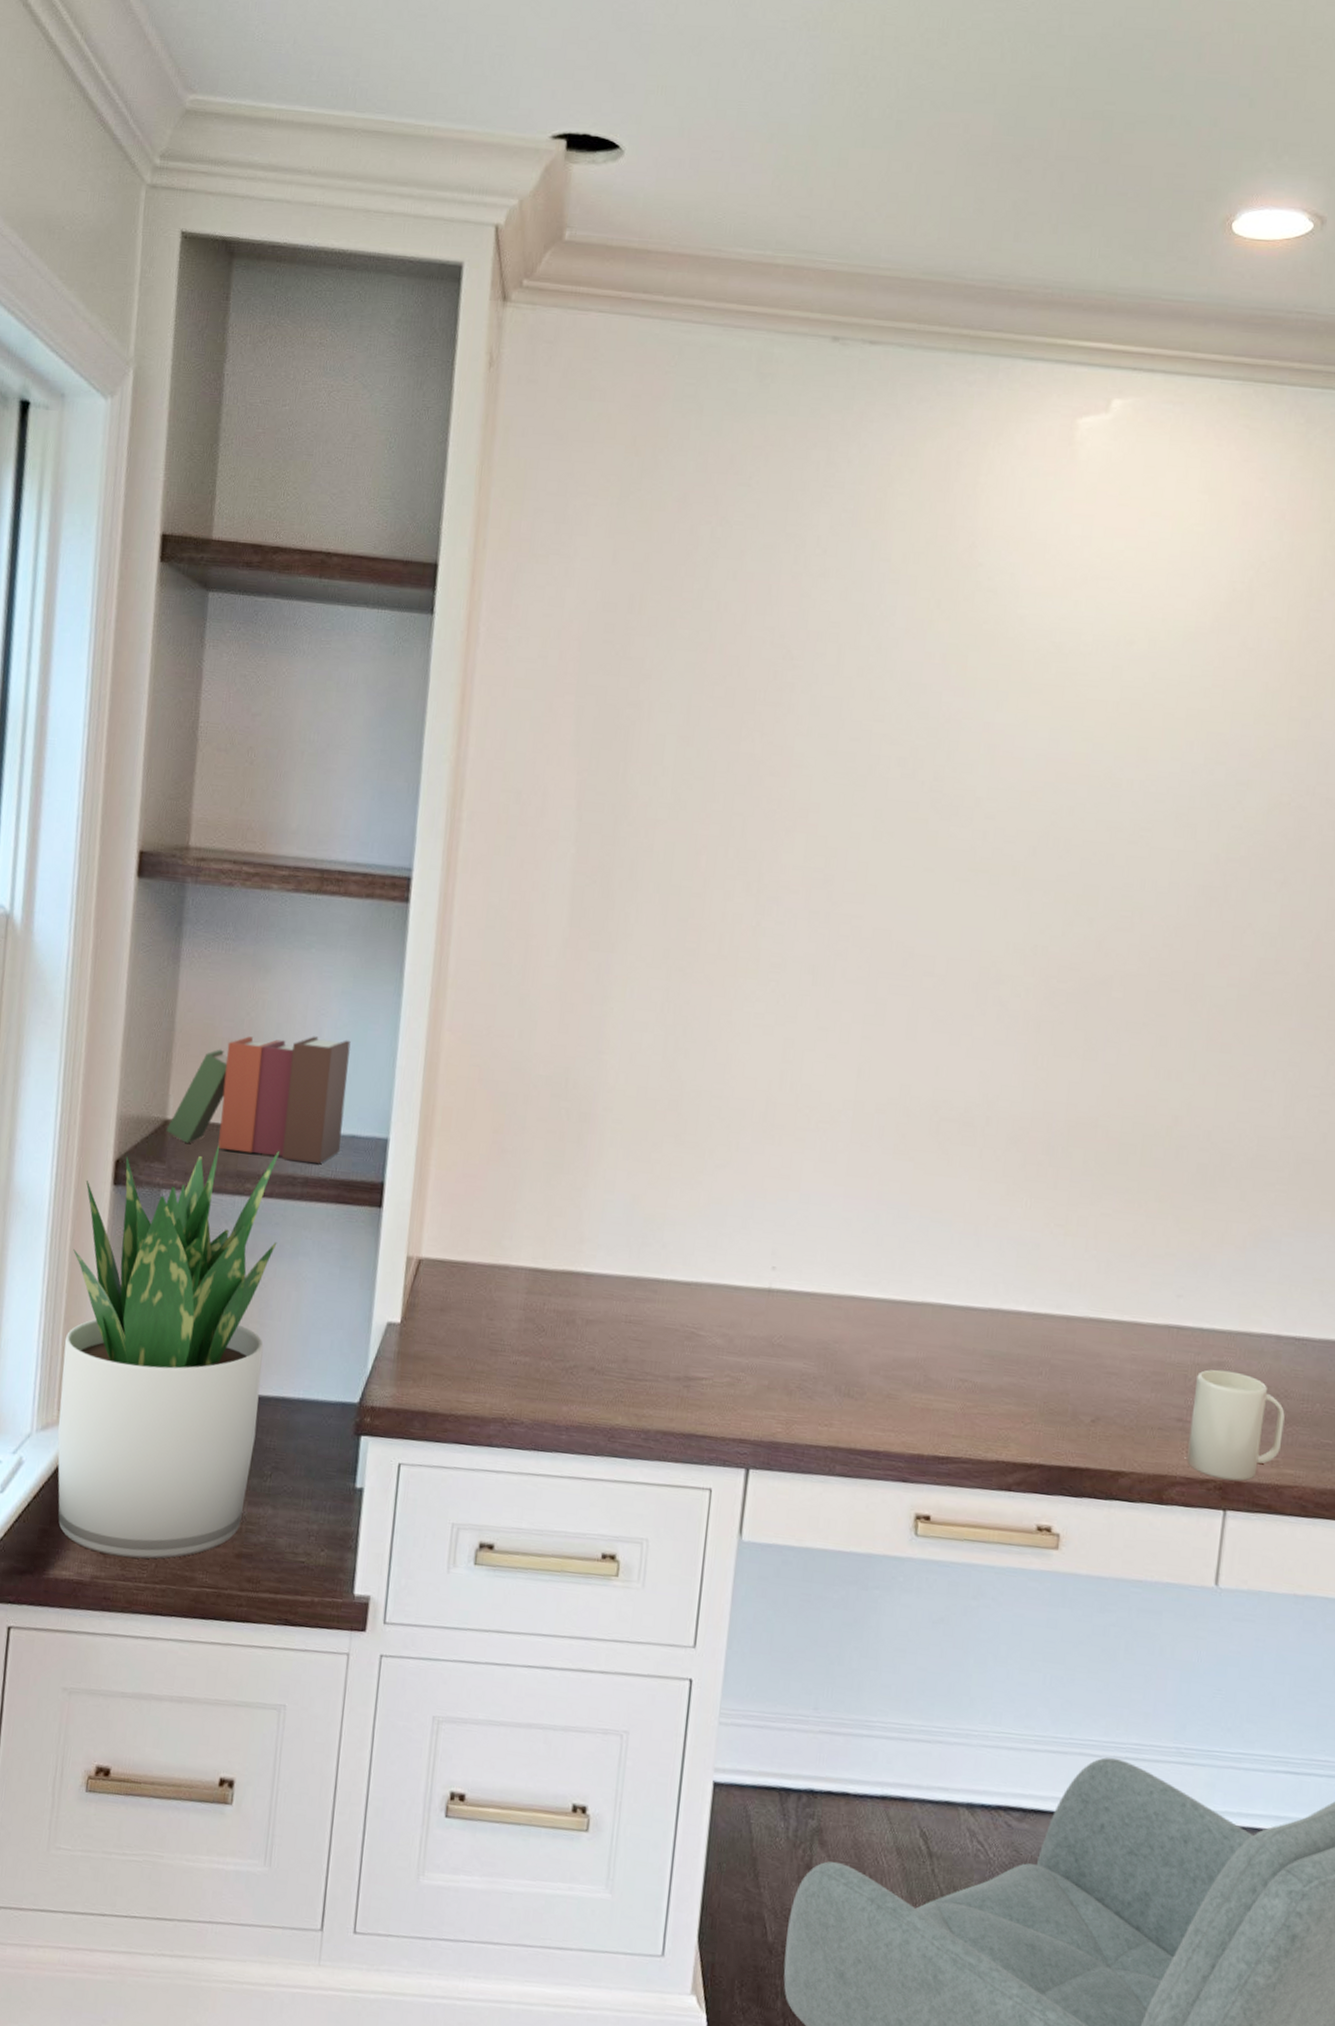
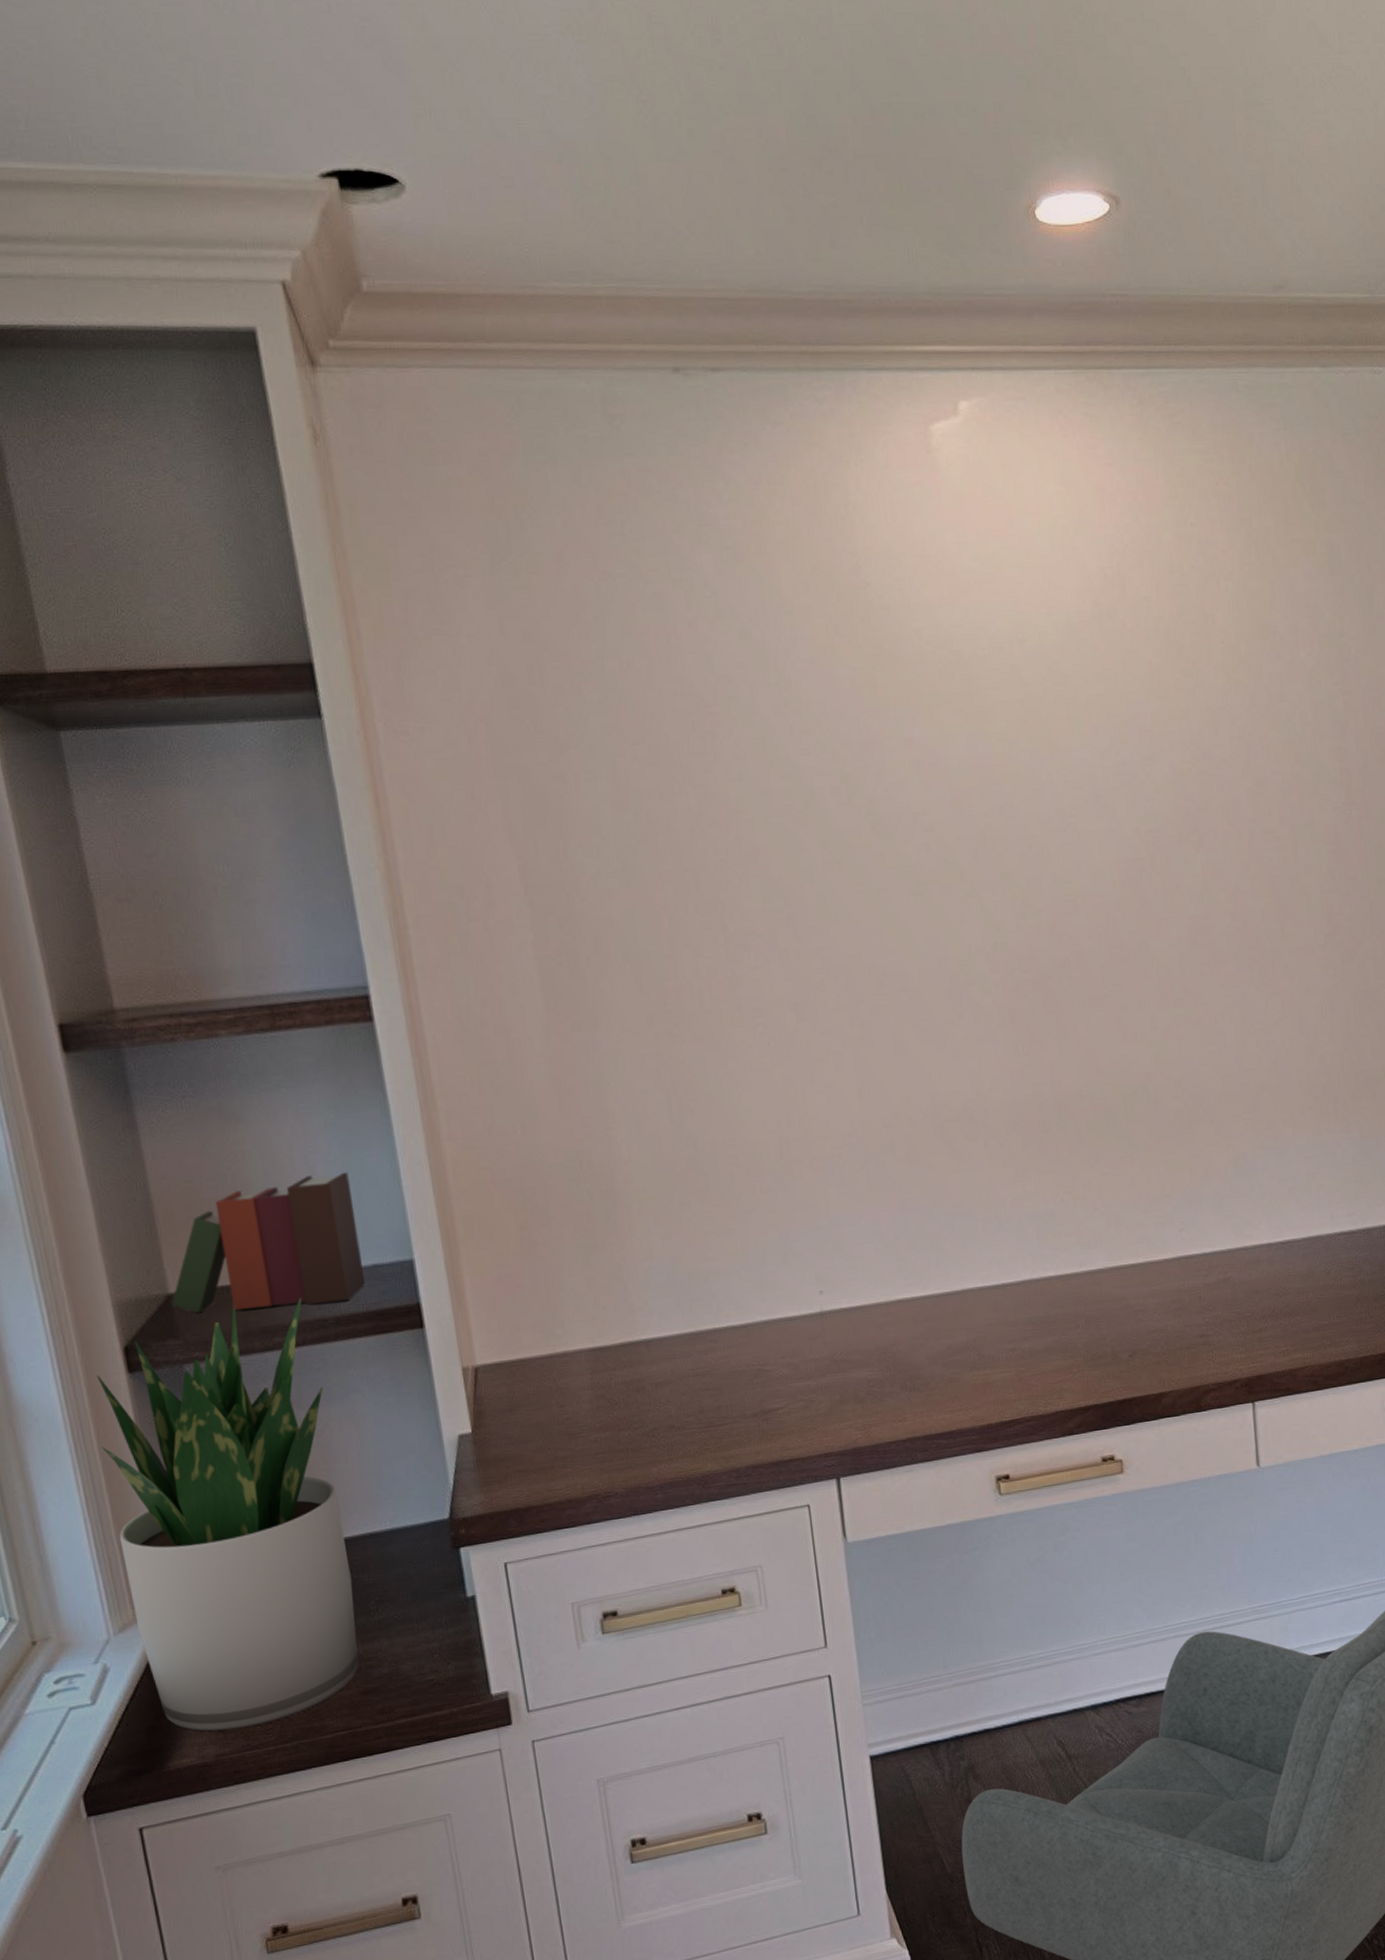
mug: present [1186,1369,1285,1482] -> none [1209,1283,1289,1378]

